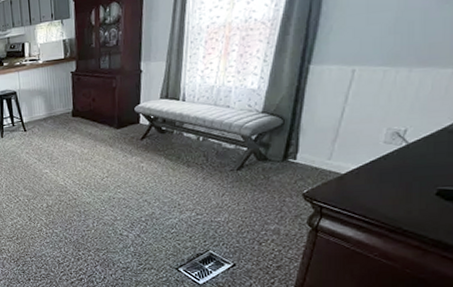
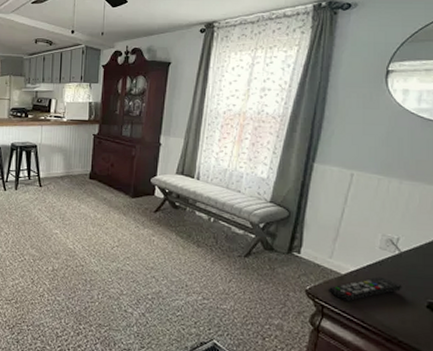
remote control: none [328,171,409,200] -> present [329,276,402,302]

